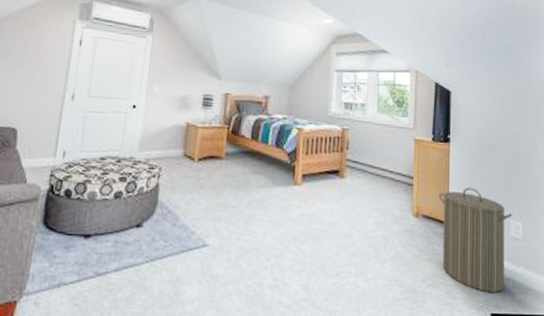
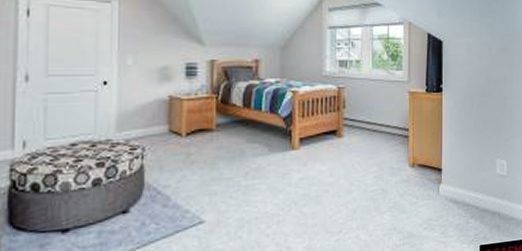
laundry hamper: present [438,187,513,292] -> none [432,133,499,227]

